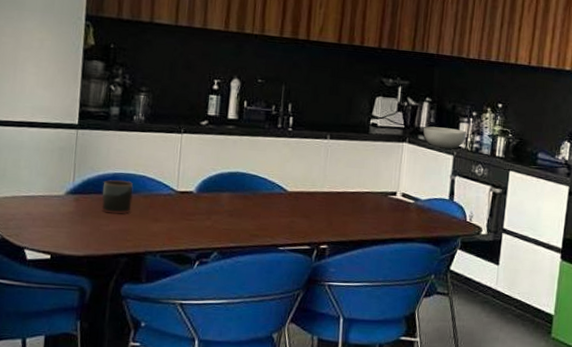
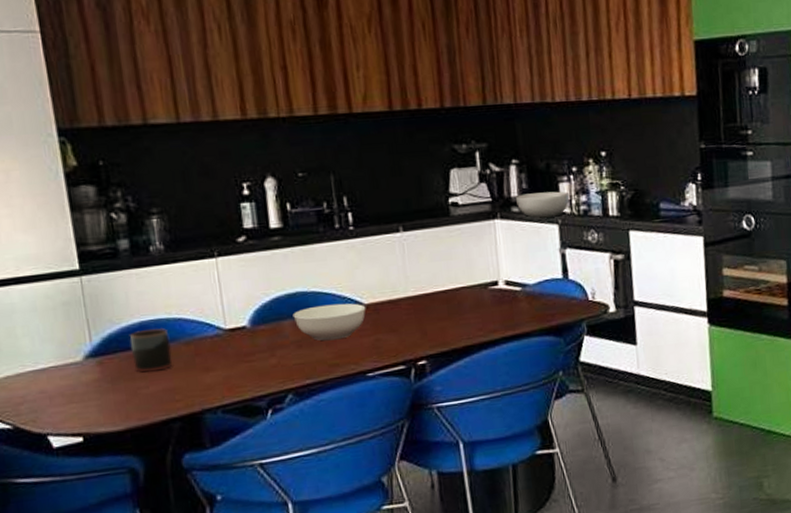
bowl: none [230,185,289,216] -> present [292,303,366,341]

